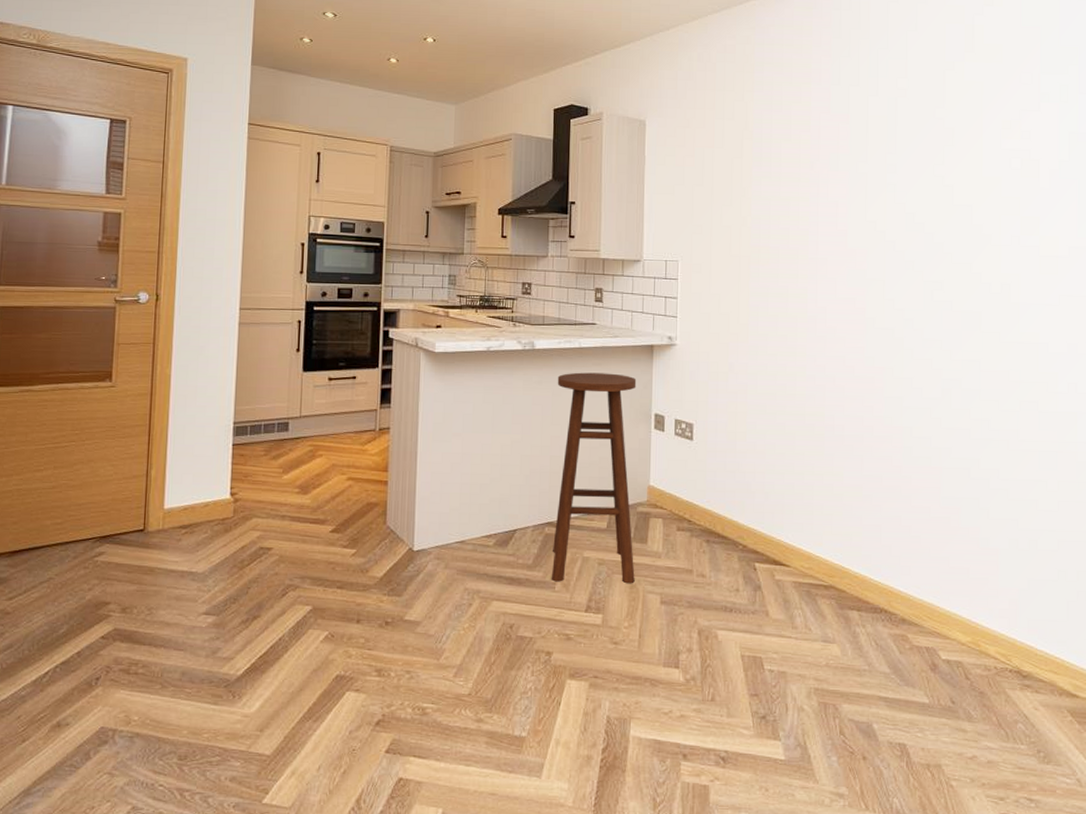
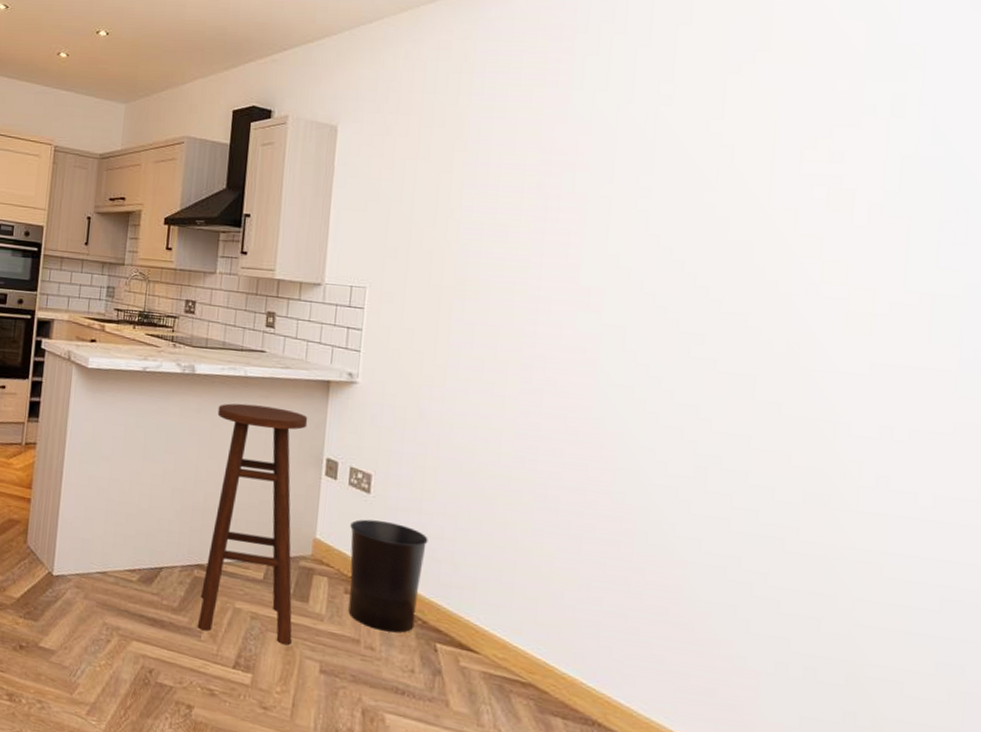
waste bin: none [678,463,743,559] -> present [348,519,428,633]

